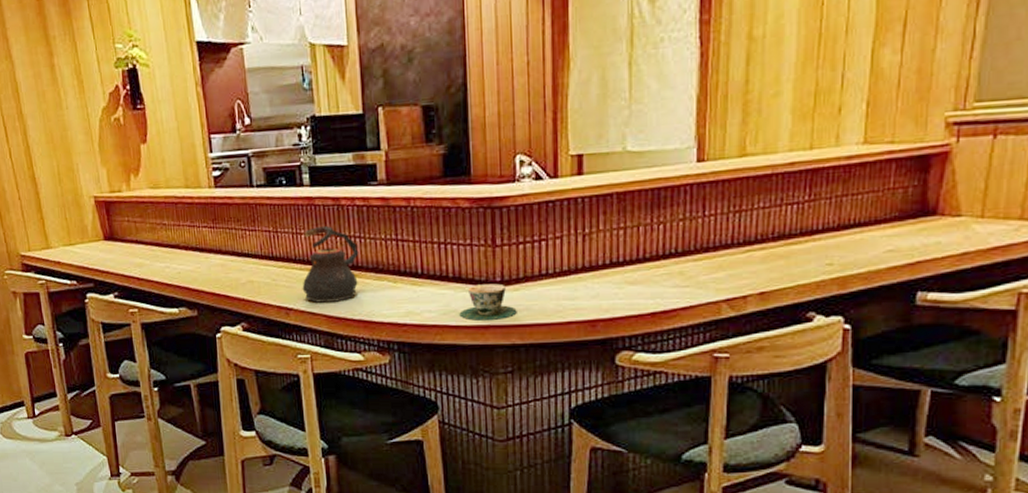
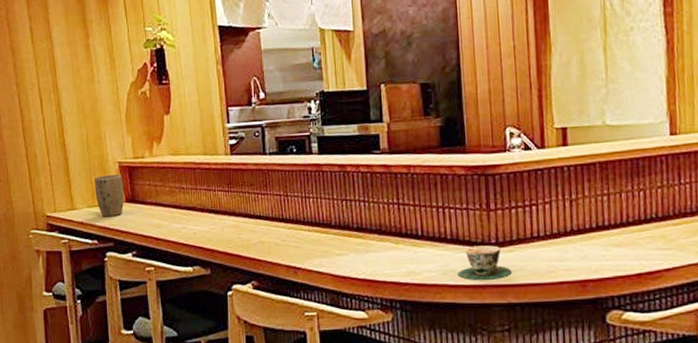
plant pot: none [69,210,103,256] -> present [94,175,125,217]
teapot: present [302,225,359,303] -> none [310,190,363,262]

